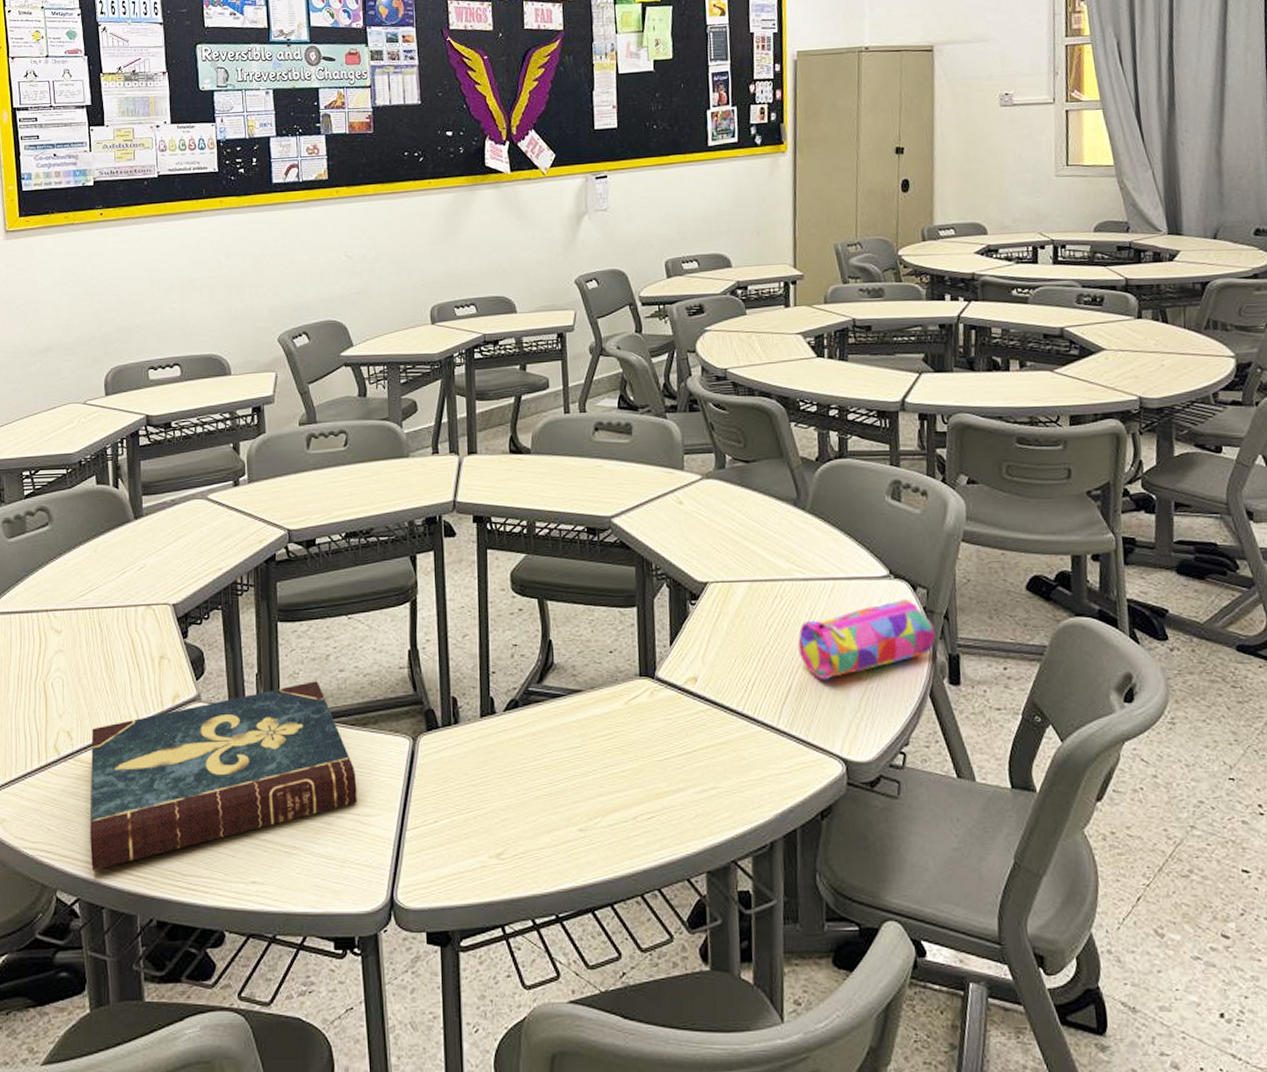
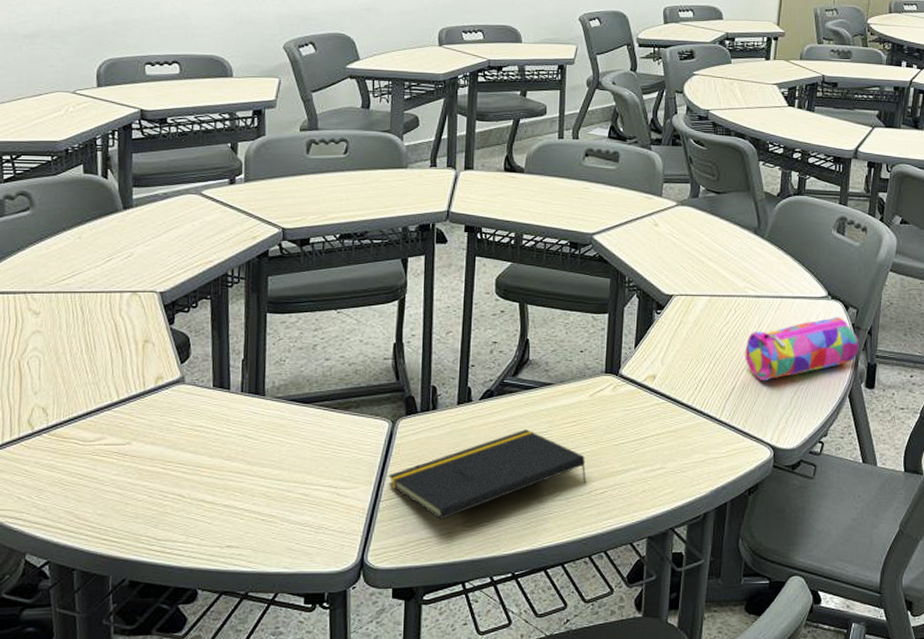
book: present [90,681,357,871] -> none [62,368,336,536]
notepad: none [413,744,630,851] -> present [388,429,587,519]

